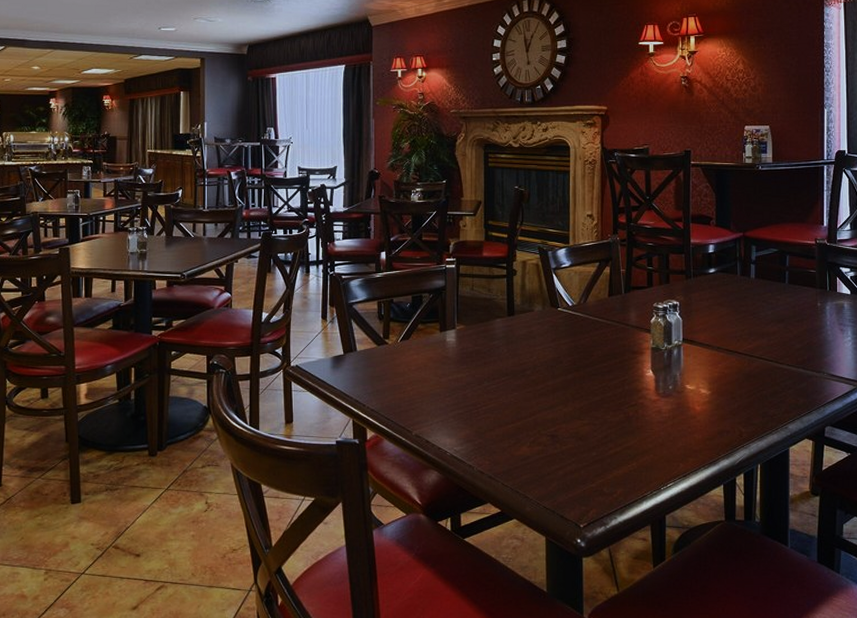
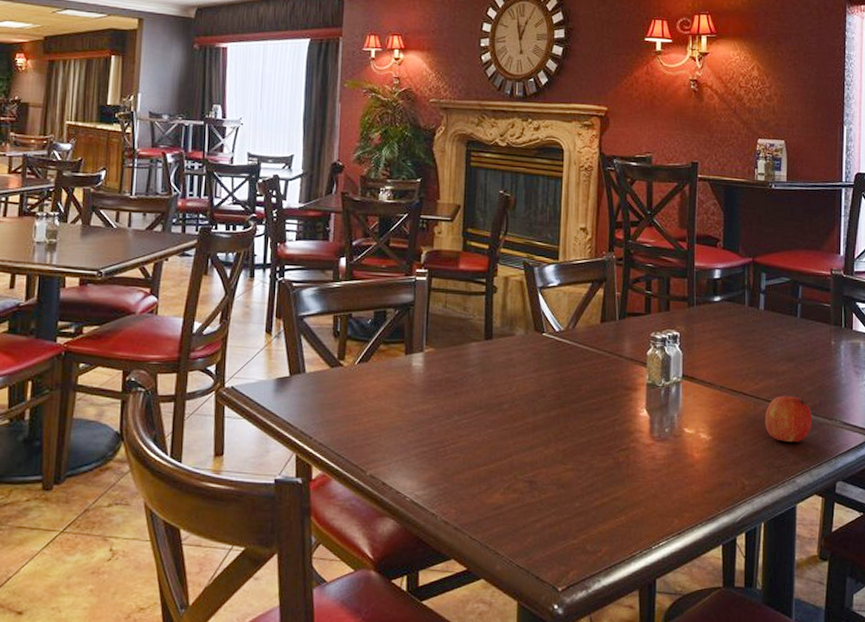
fruit: none [759,353,802,393] -> present [765,395,813,442]

